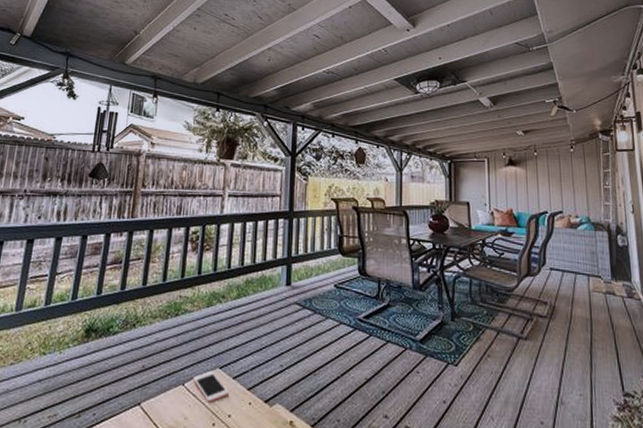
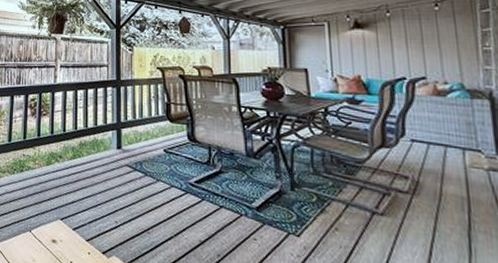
cell phone: present [193,370,229,403] -> none [38,221,70,249]

